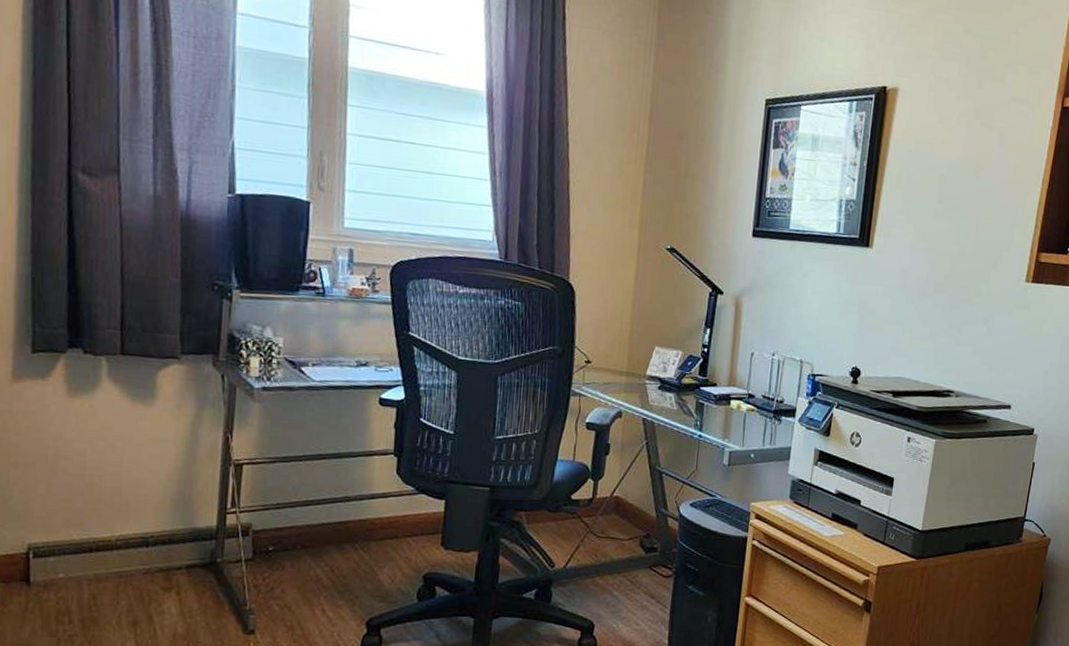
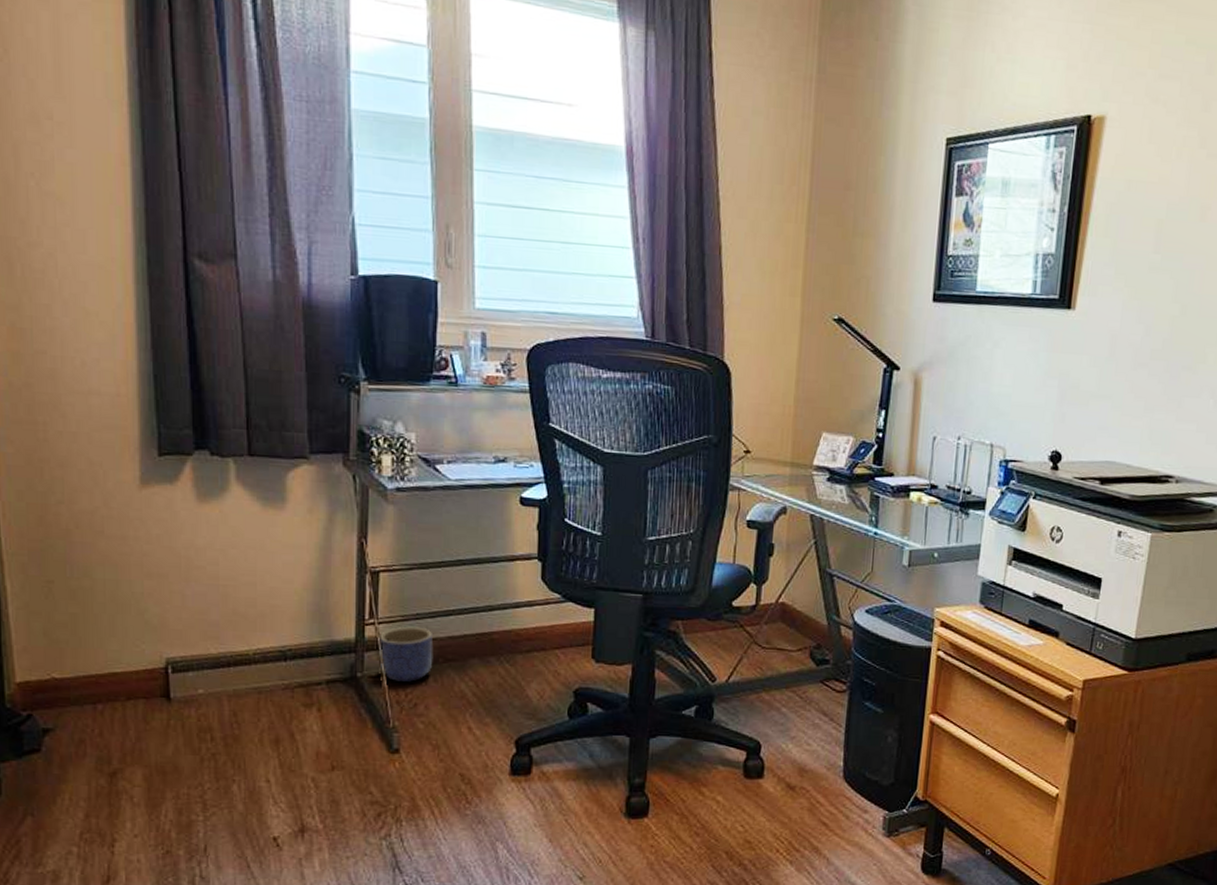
planter: none [239,515,292,567] -> present [379,626,434,682]

